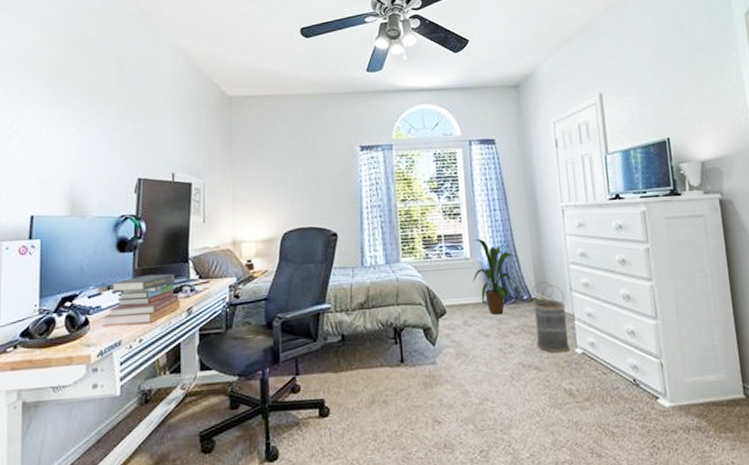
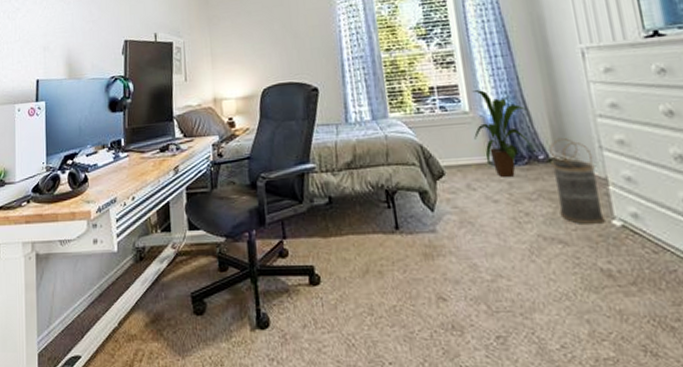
books: present [103,273,181,327] -> none [99,132,168,185]

